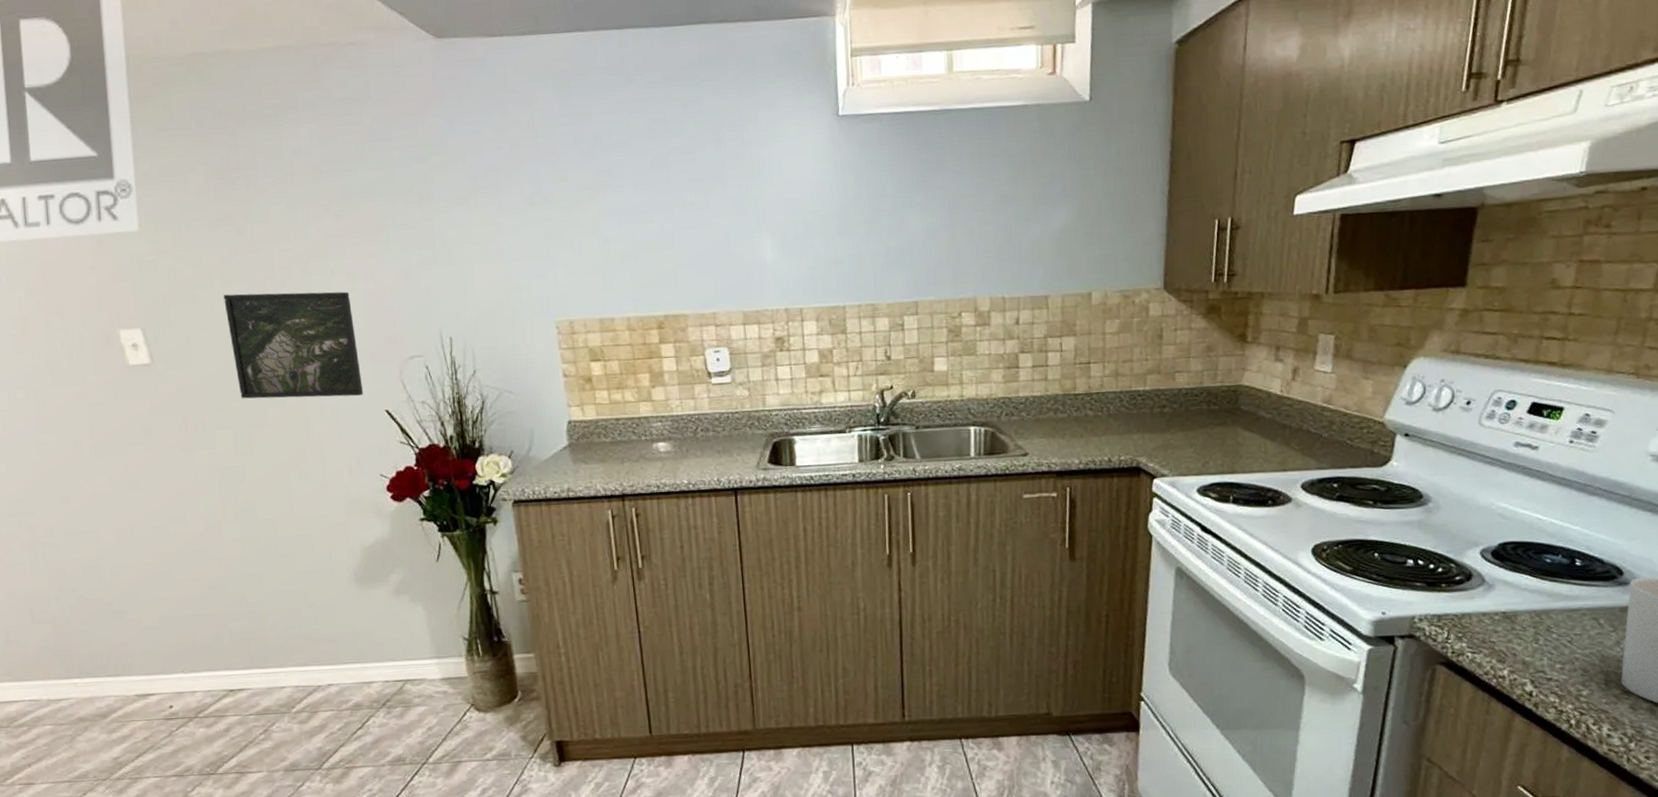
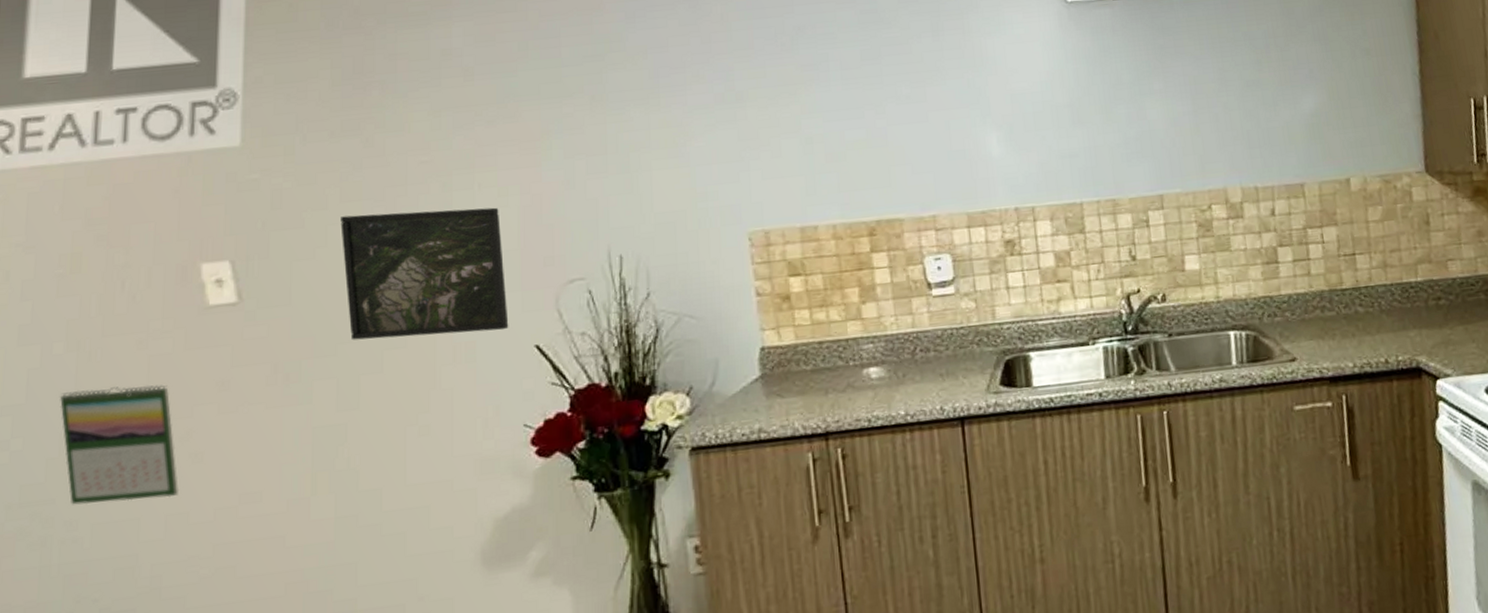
calendar: none [27,427,124,518] -> present [60,384,180,505]

